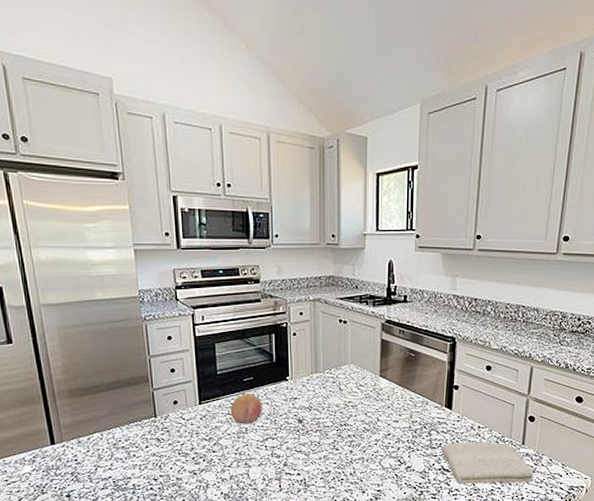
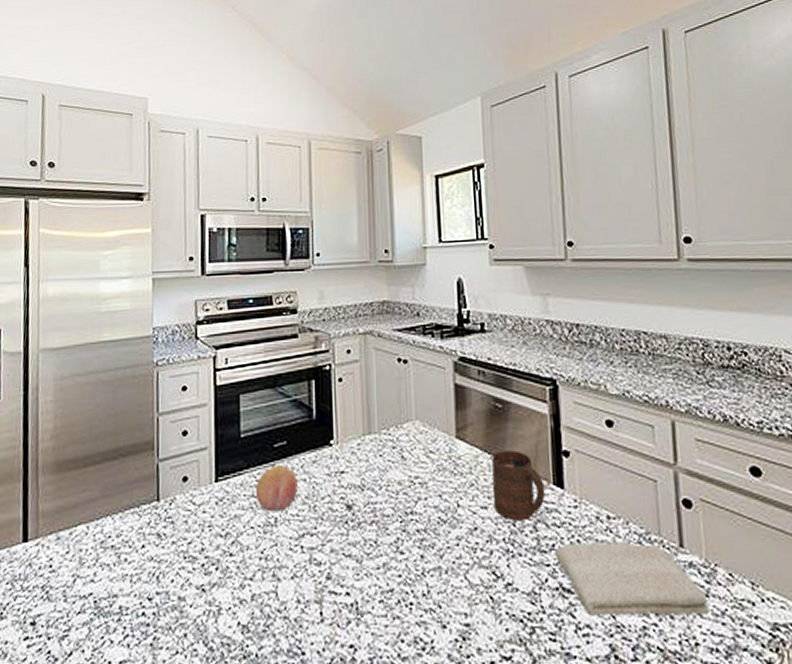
cup: none [402,385,439,430] -> present [492,450,546,521]

